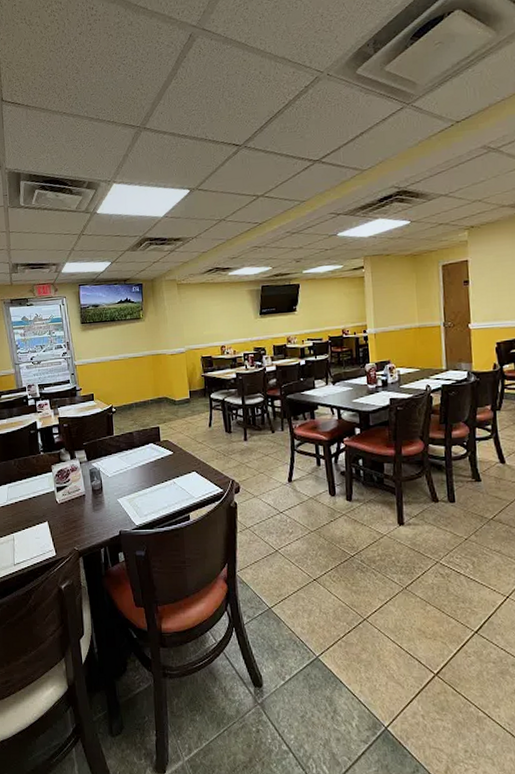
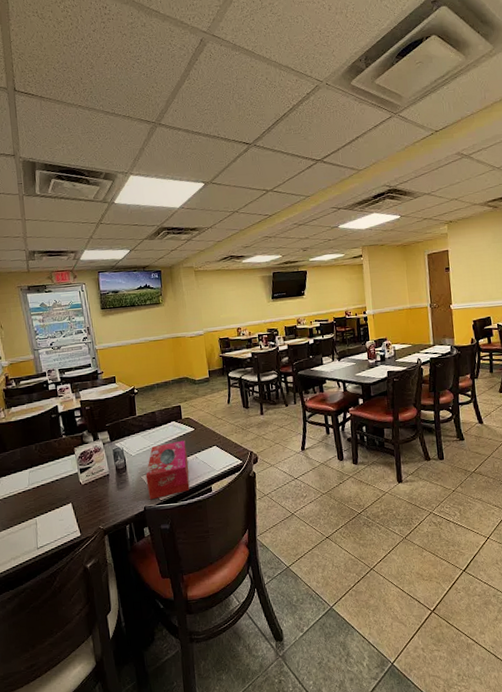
tissue box: none [122,463,167,524] -> present [145,440,190,500]

